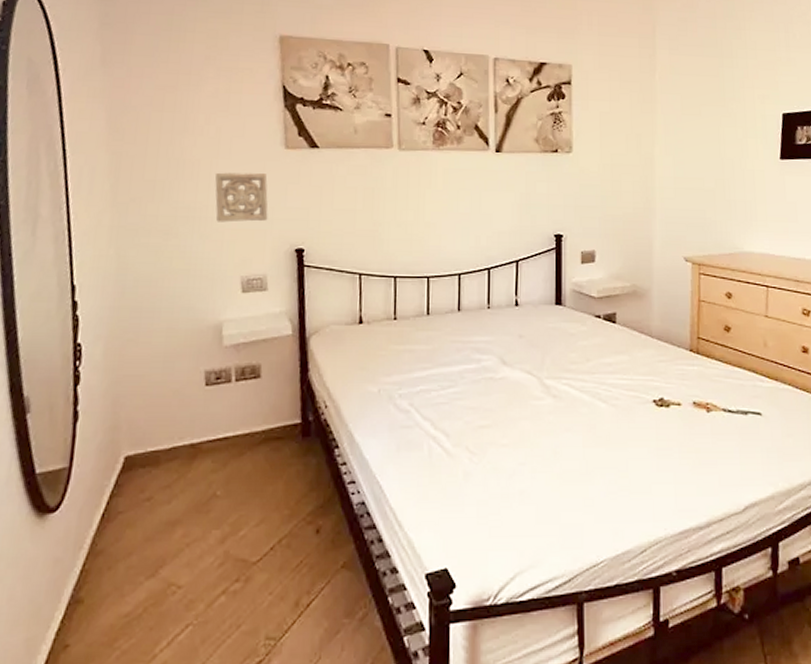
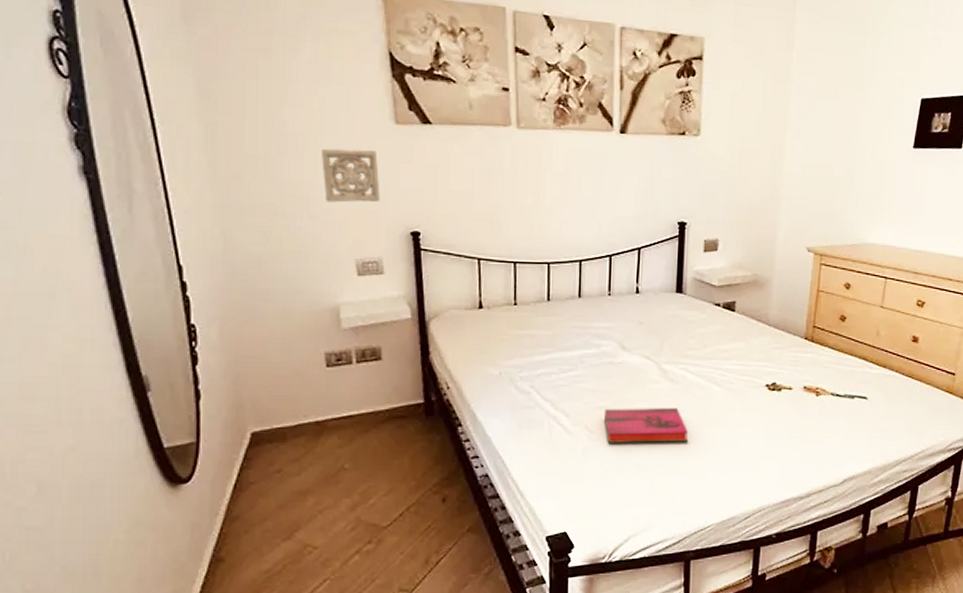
hardback book: none [485,427,575,466] -> present [603,408,689,443]

